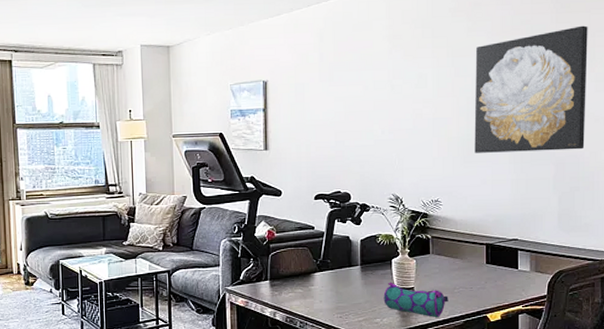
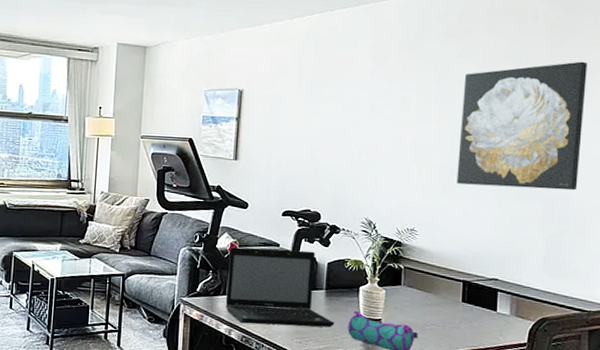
laptop: none [268,230,371,305] -> present [225,247,335,328]

